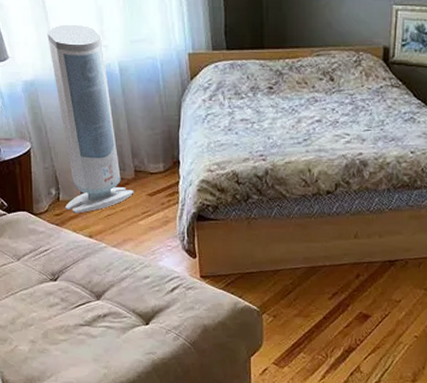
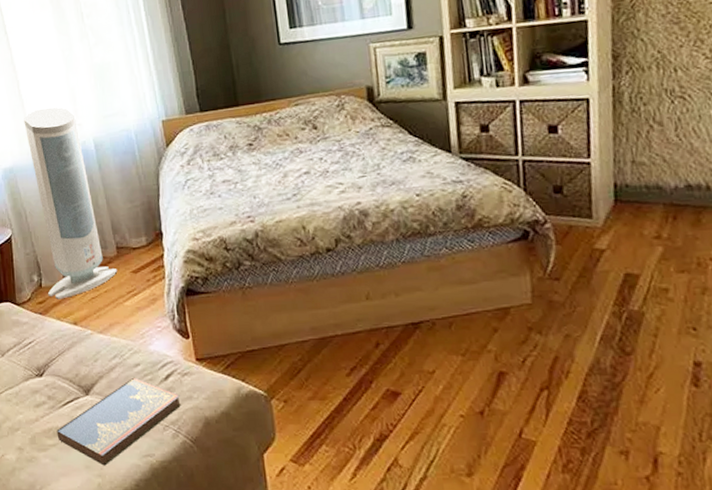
hardcover book: none [68,287,184,360] -> present [56,377,182,466]

